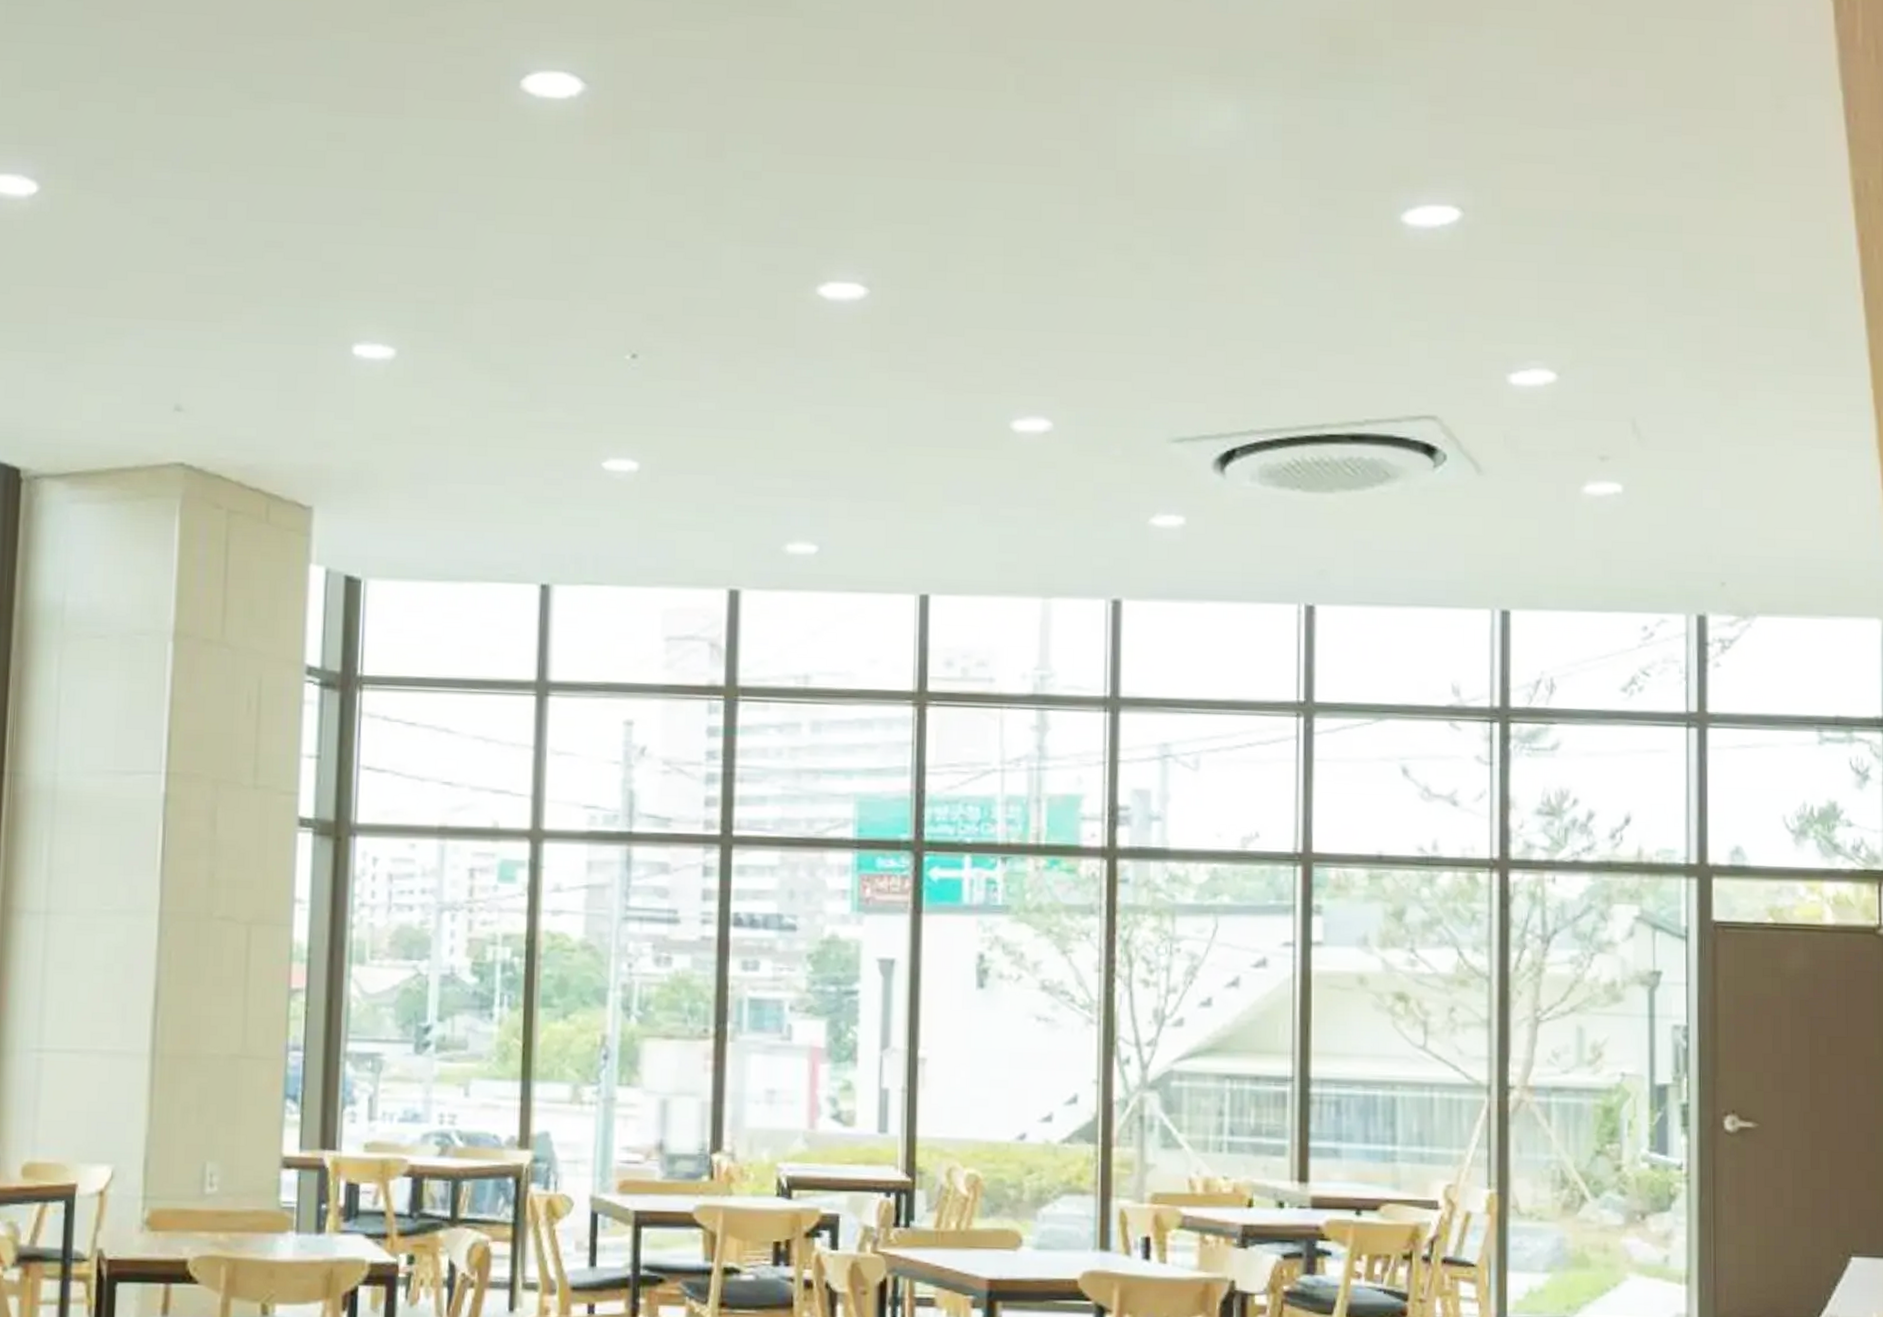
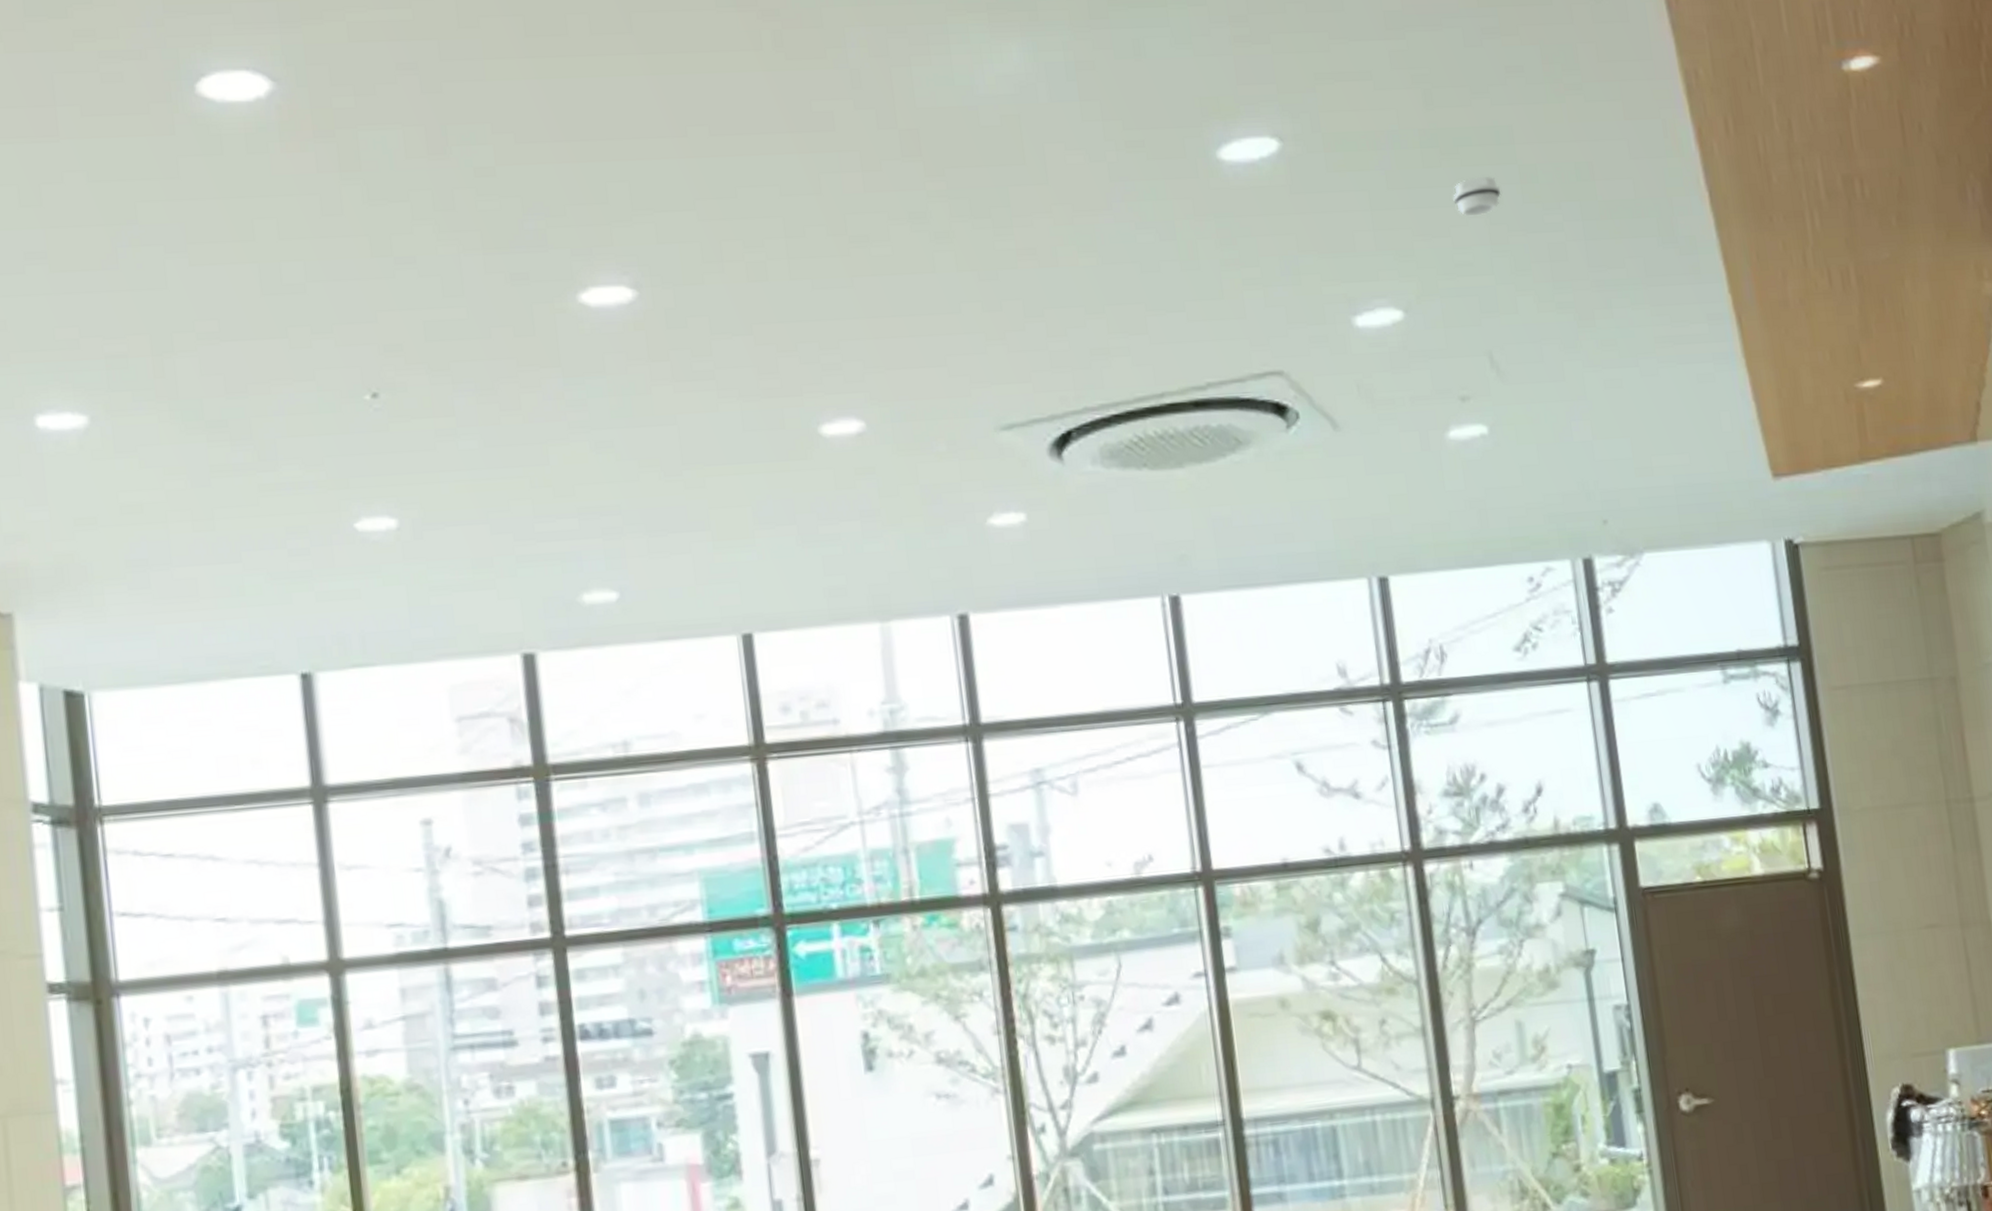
smoke detector: none [1617,259,1663,295] -> present [1453,176,1502,217]

